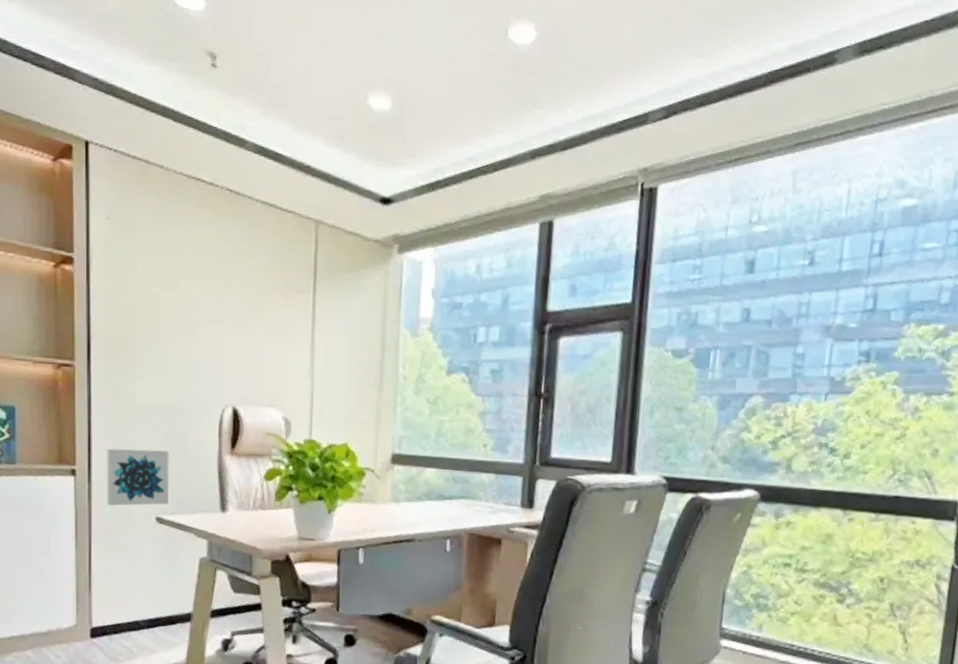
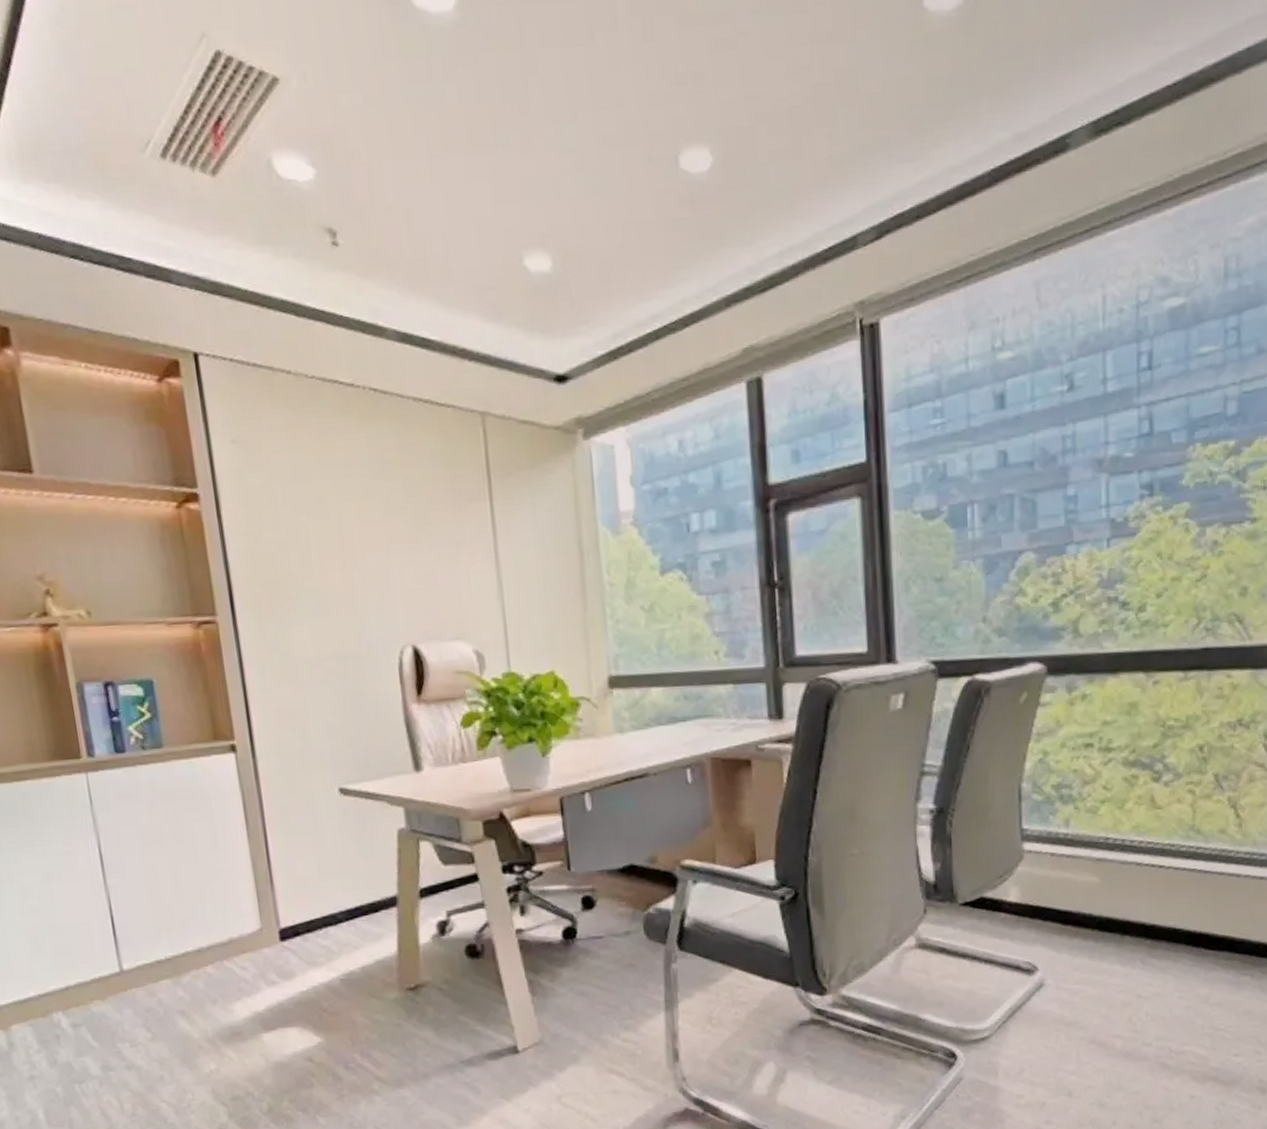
wall art: present [107,448,169,506] -> none [270,708,352,783]

